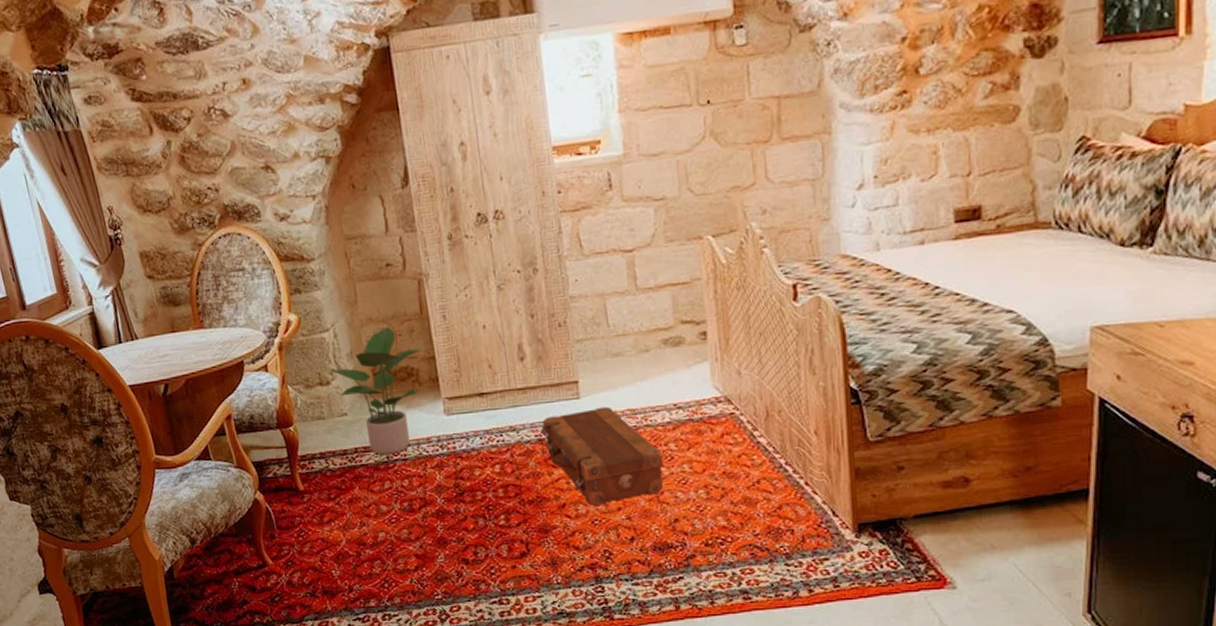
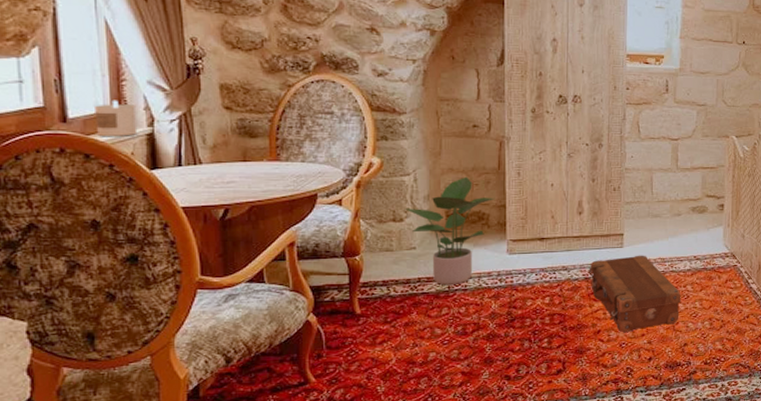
candle: none [44,281,82,321] -> present [95,100,138,137]

